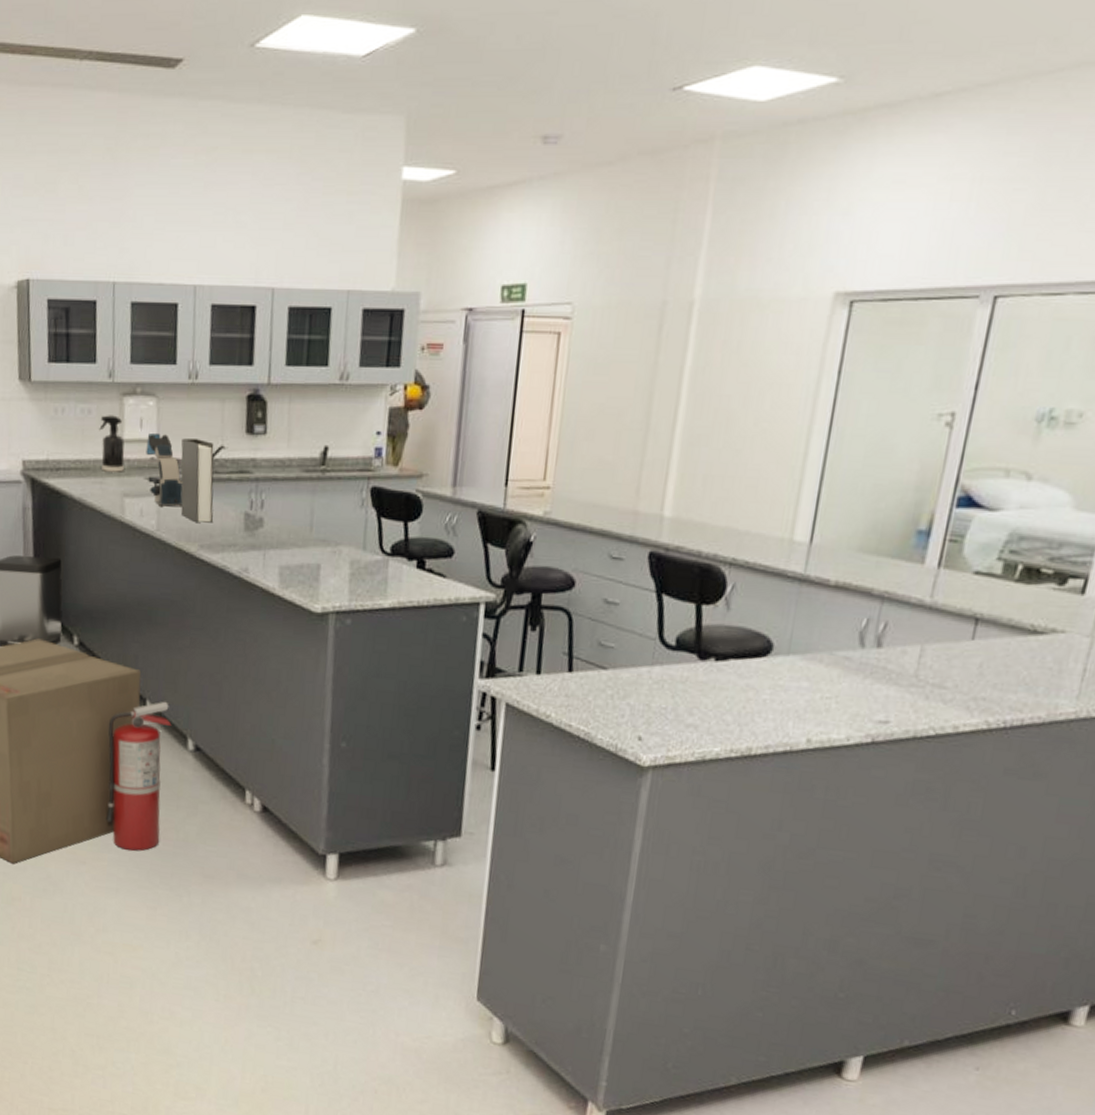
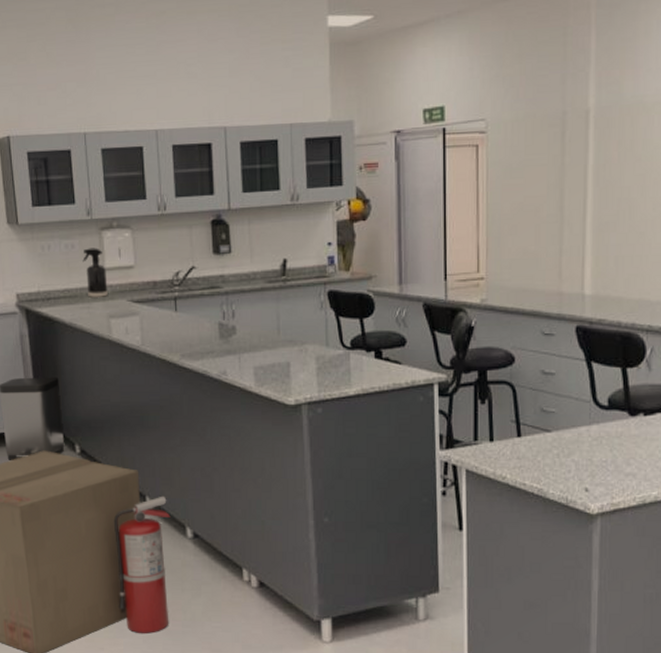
microscope: present [146,432,183,508] -> none [126,259,163,325]
binder: present [180,438,214,524] -> none [157,262,190,336]

